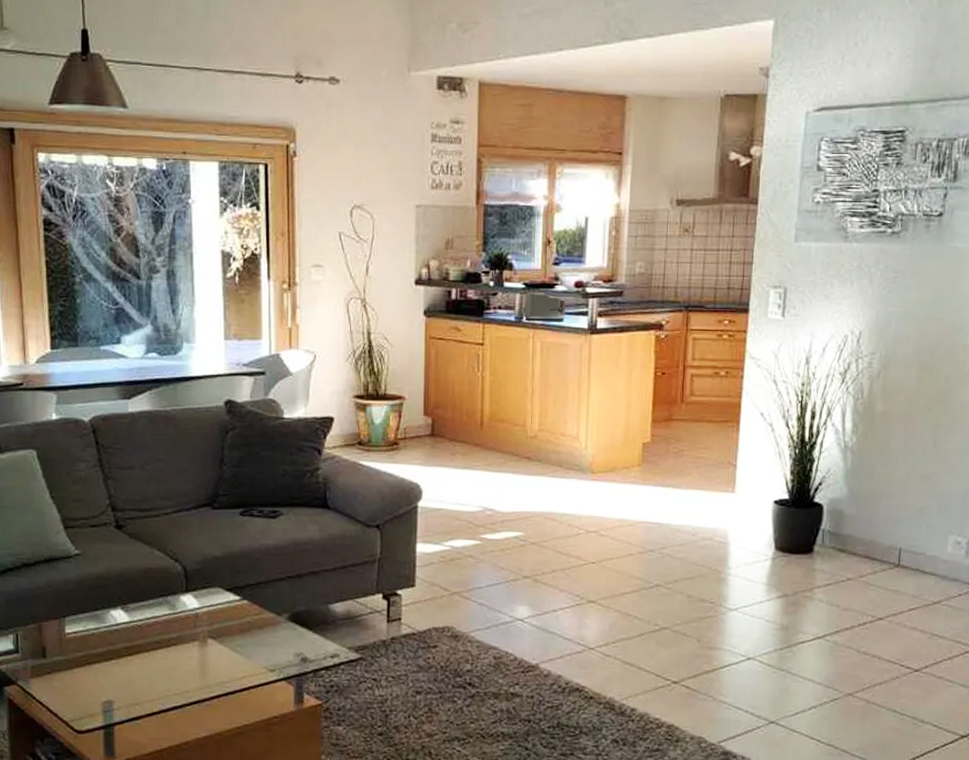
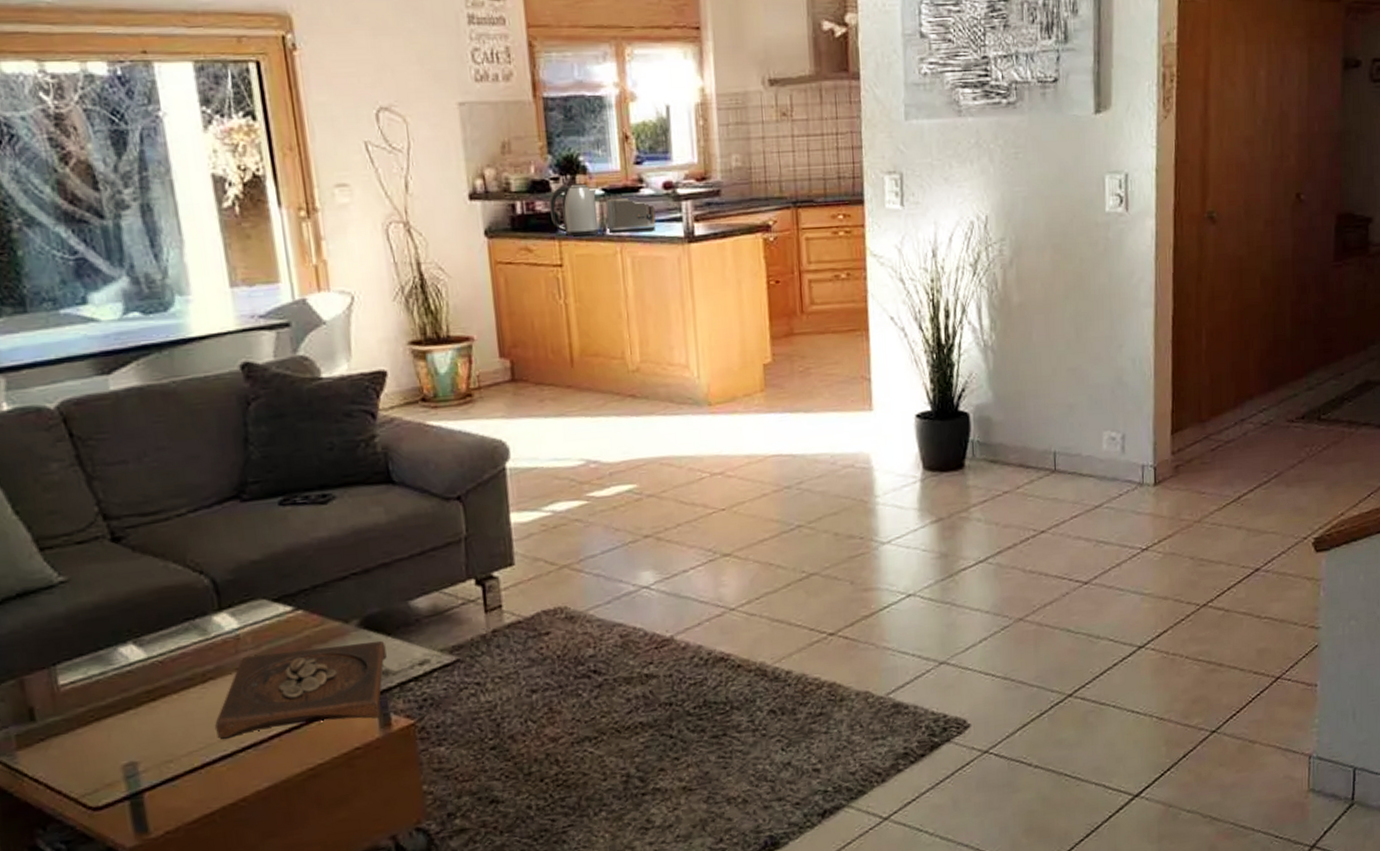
wooden tray: none [172,631,306,695] -> present [215,640,387,739]
kettle: none [479,278,518,322] -> present [549,183,599,237]

